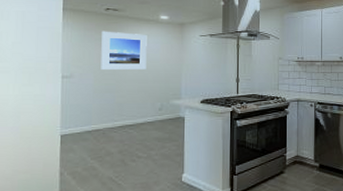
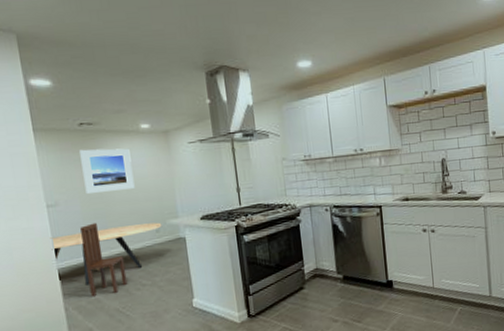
dining table: none [58,101,165,153] -> present [50,222,162,286]
chair: none [87,96,125,164] -> present [80,222,128,297]

